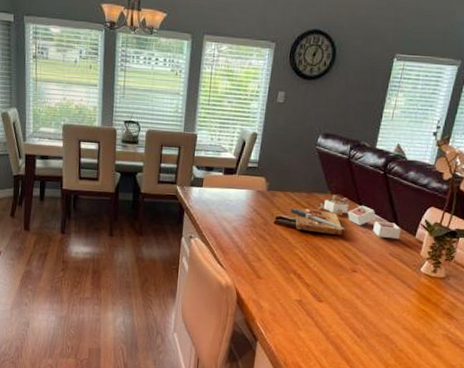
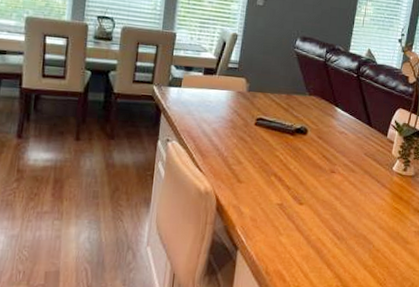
cutting board: present [290,194,401,240] -> none [270,96,374,140]

